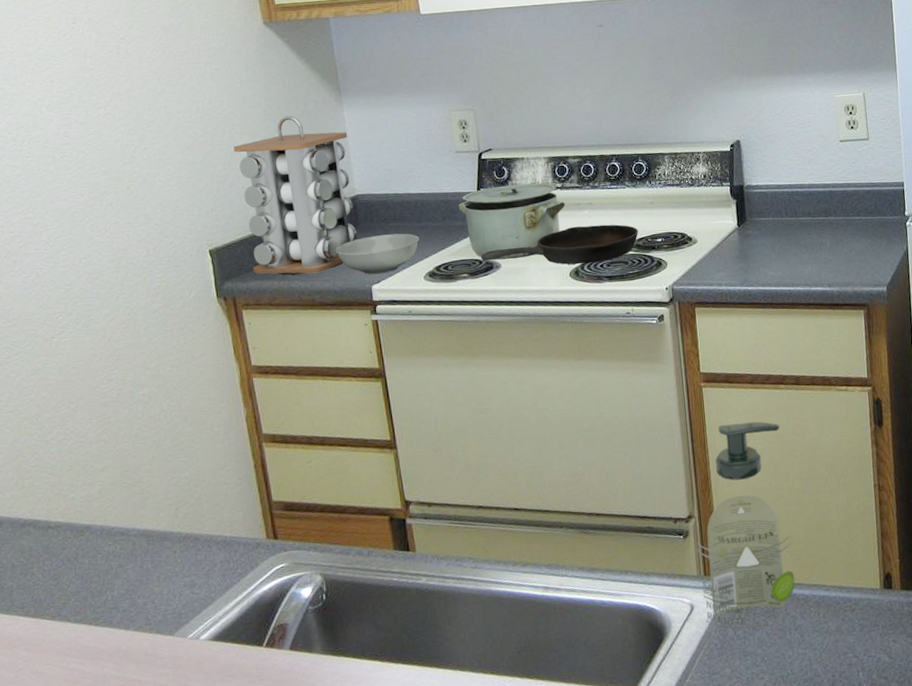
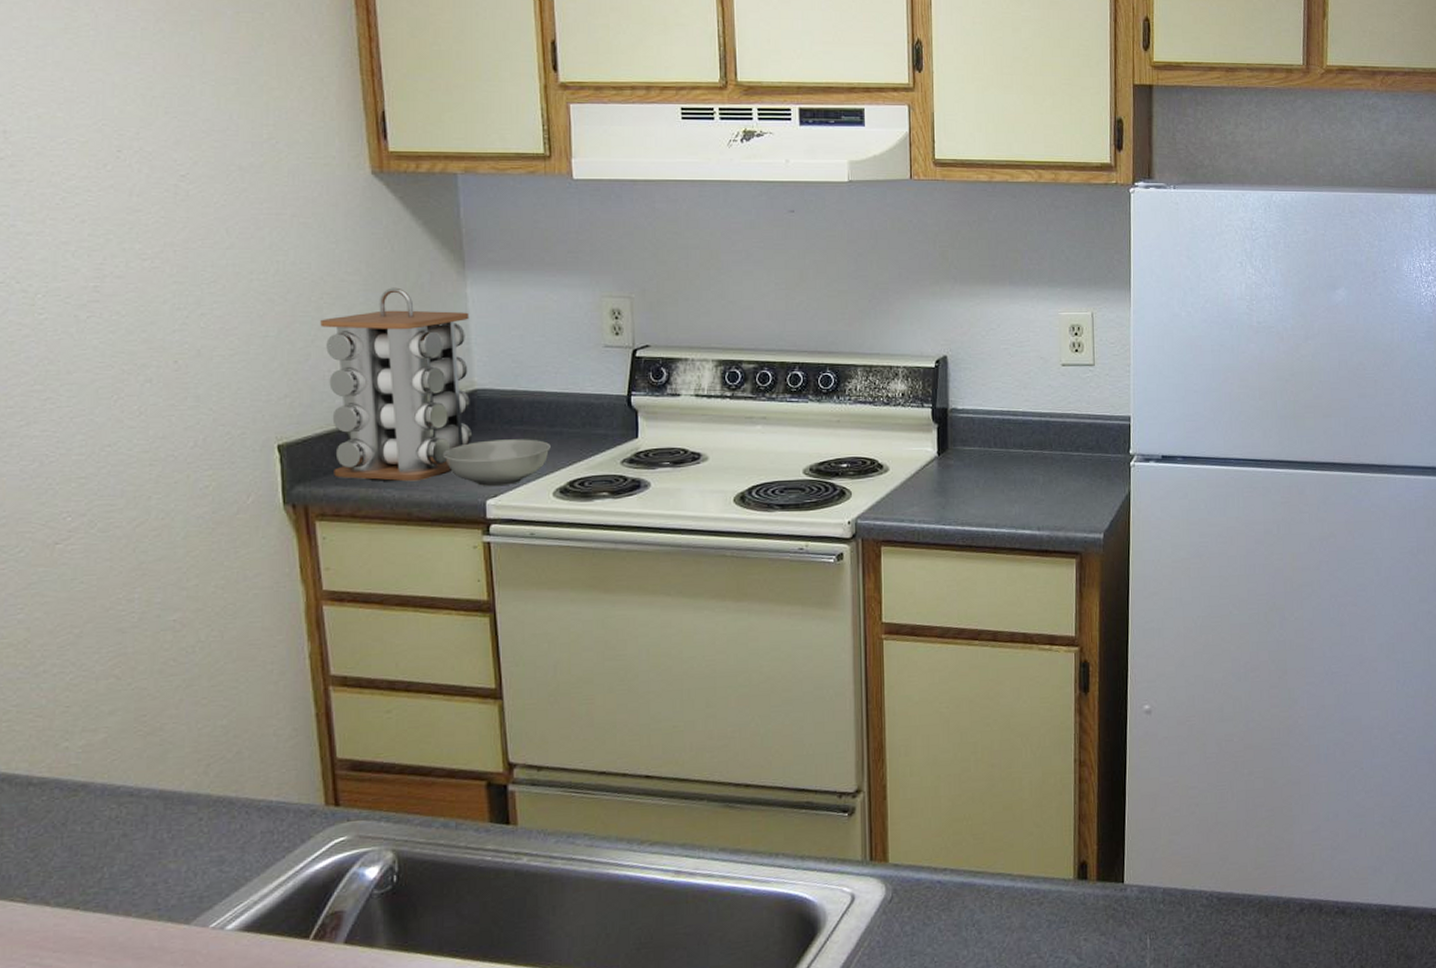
saucepan: present [458,182,565,259] -> none [602,389,734,477]
frying pan: present [481,224,638,265] -> none [627,443,820,489]
soap dispenser: present [696,421,795,629] -> none [863,682,978,924]

